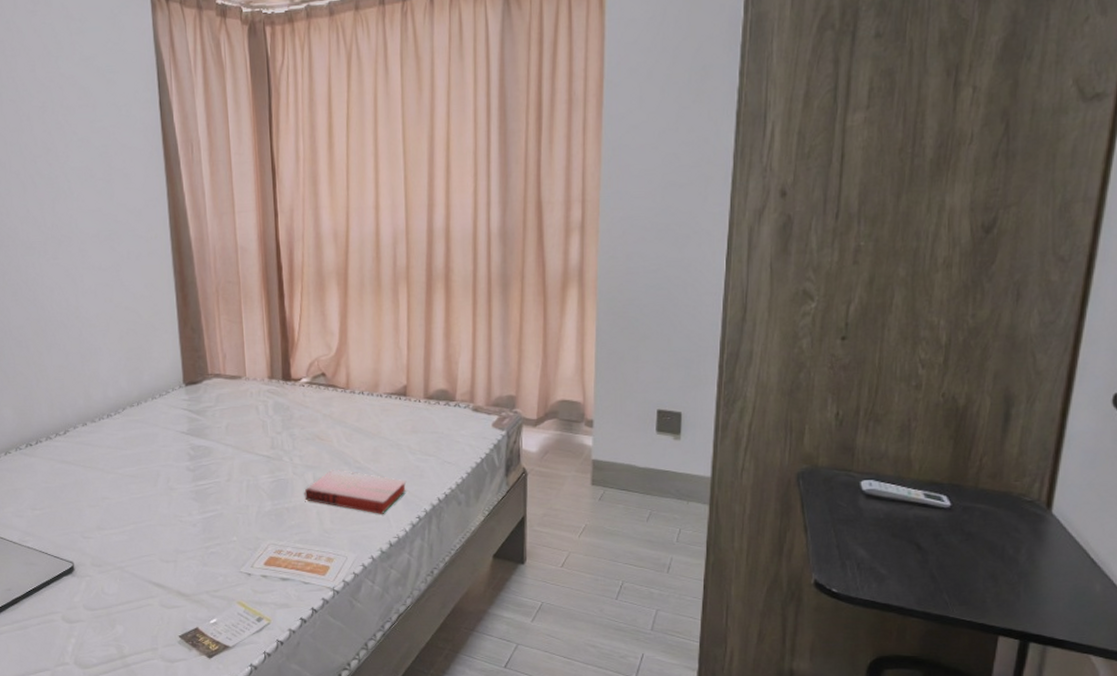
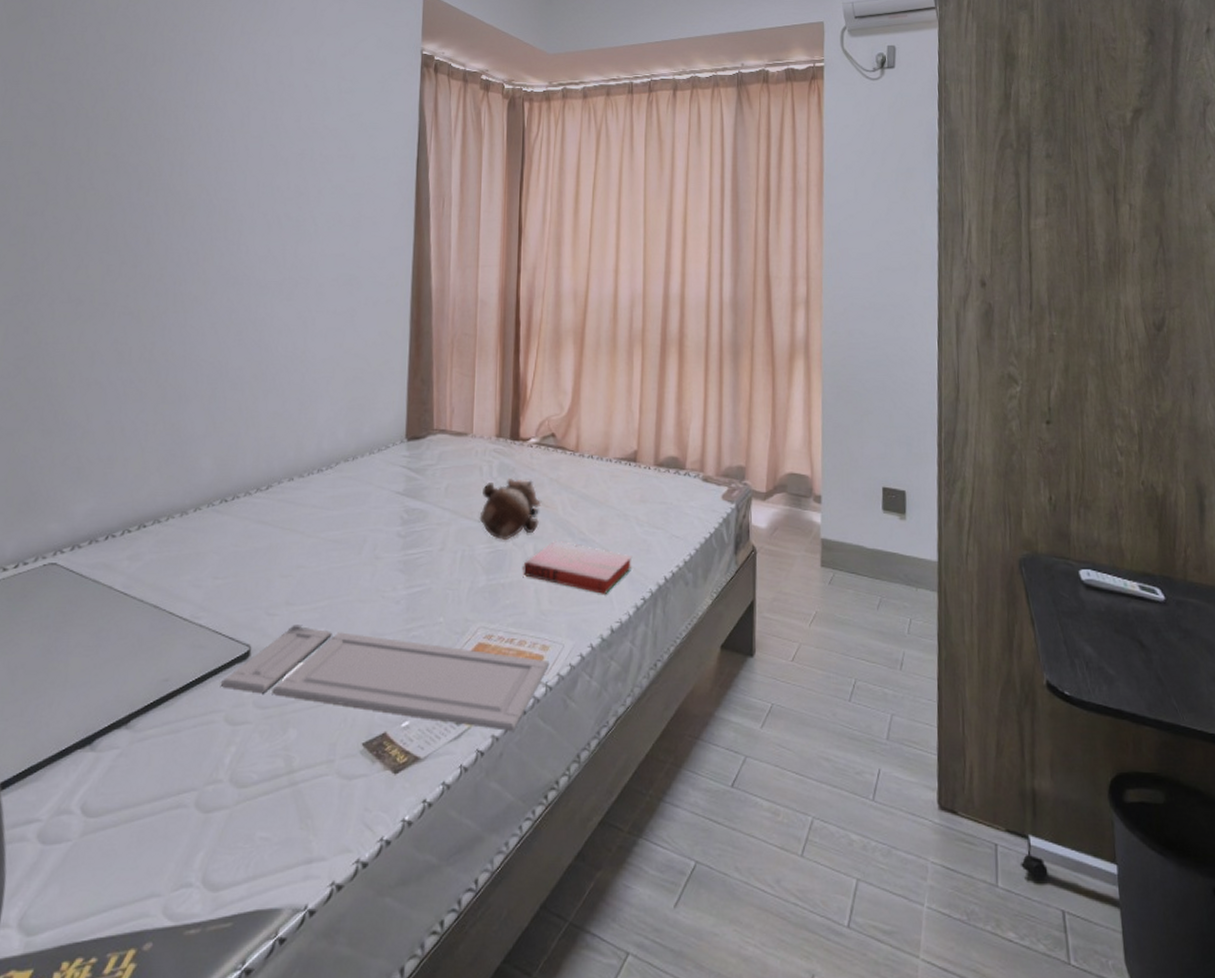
tray: none [53,546,335,627] -> present [220,626,549,733]
teddy bear: none [260,416,316,471] -> present [479,479,541,541]

